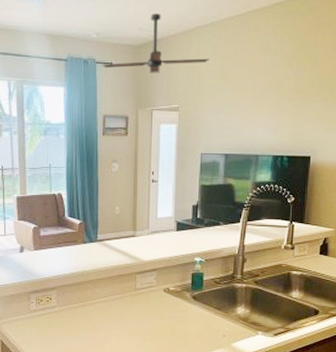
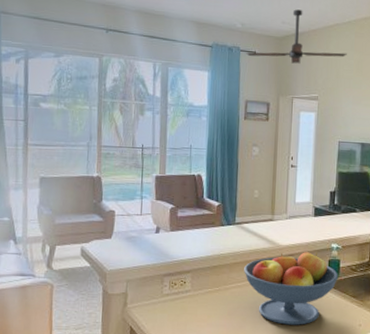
fruit bowl: none [108,265,202,337] -> present [244,251,339,325]

